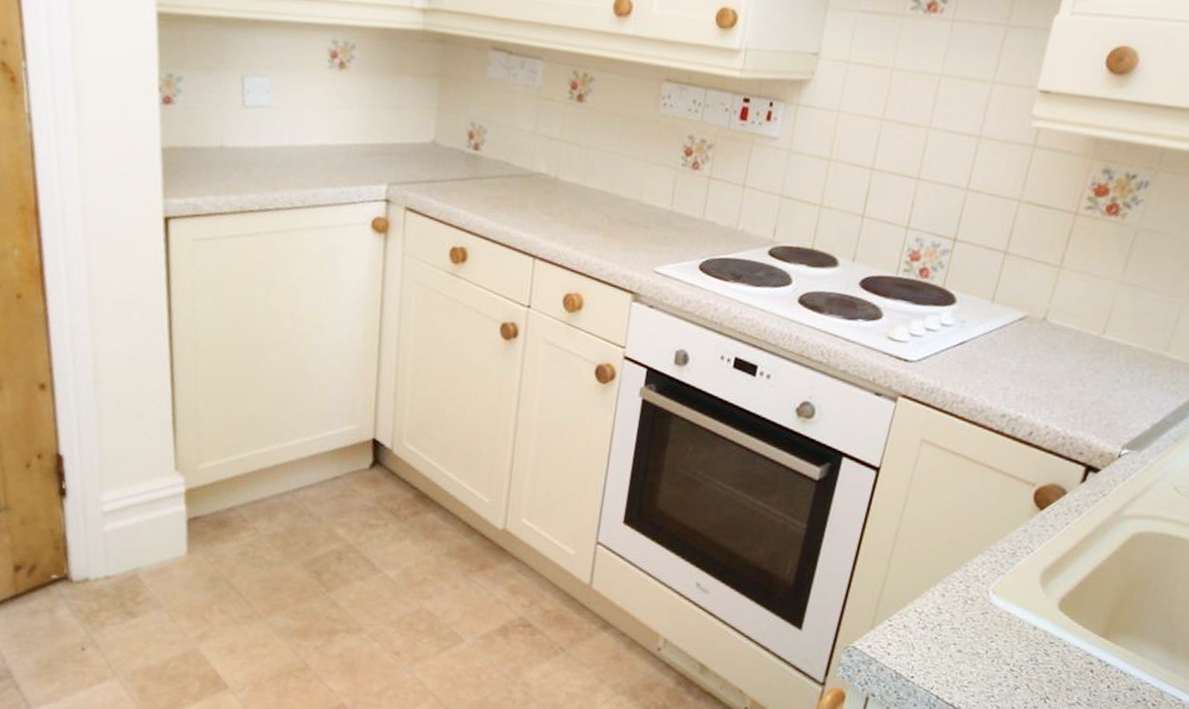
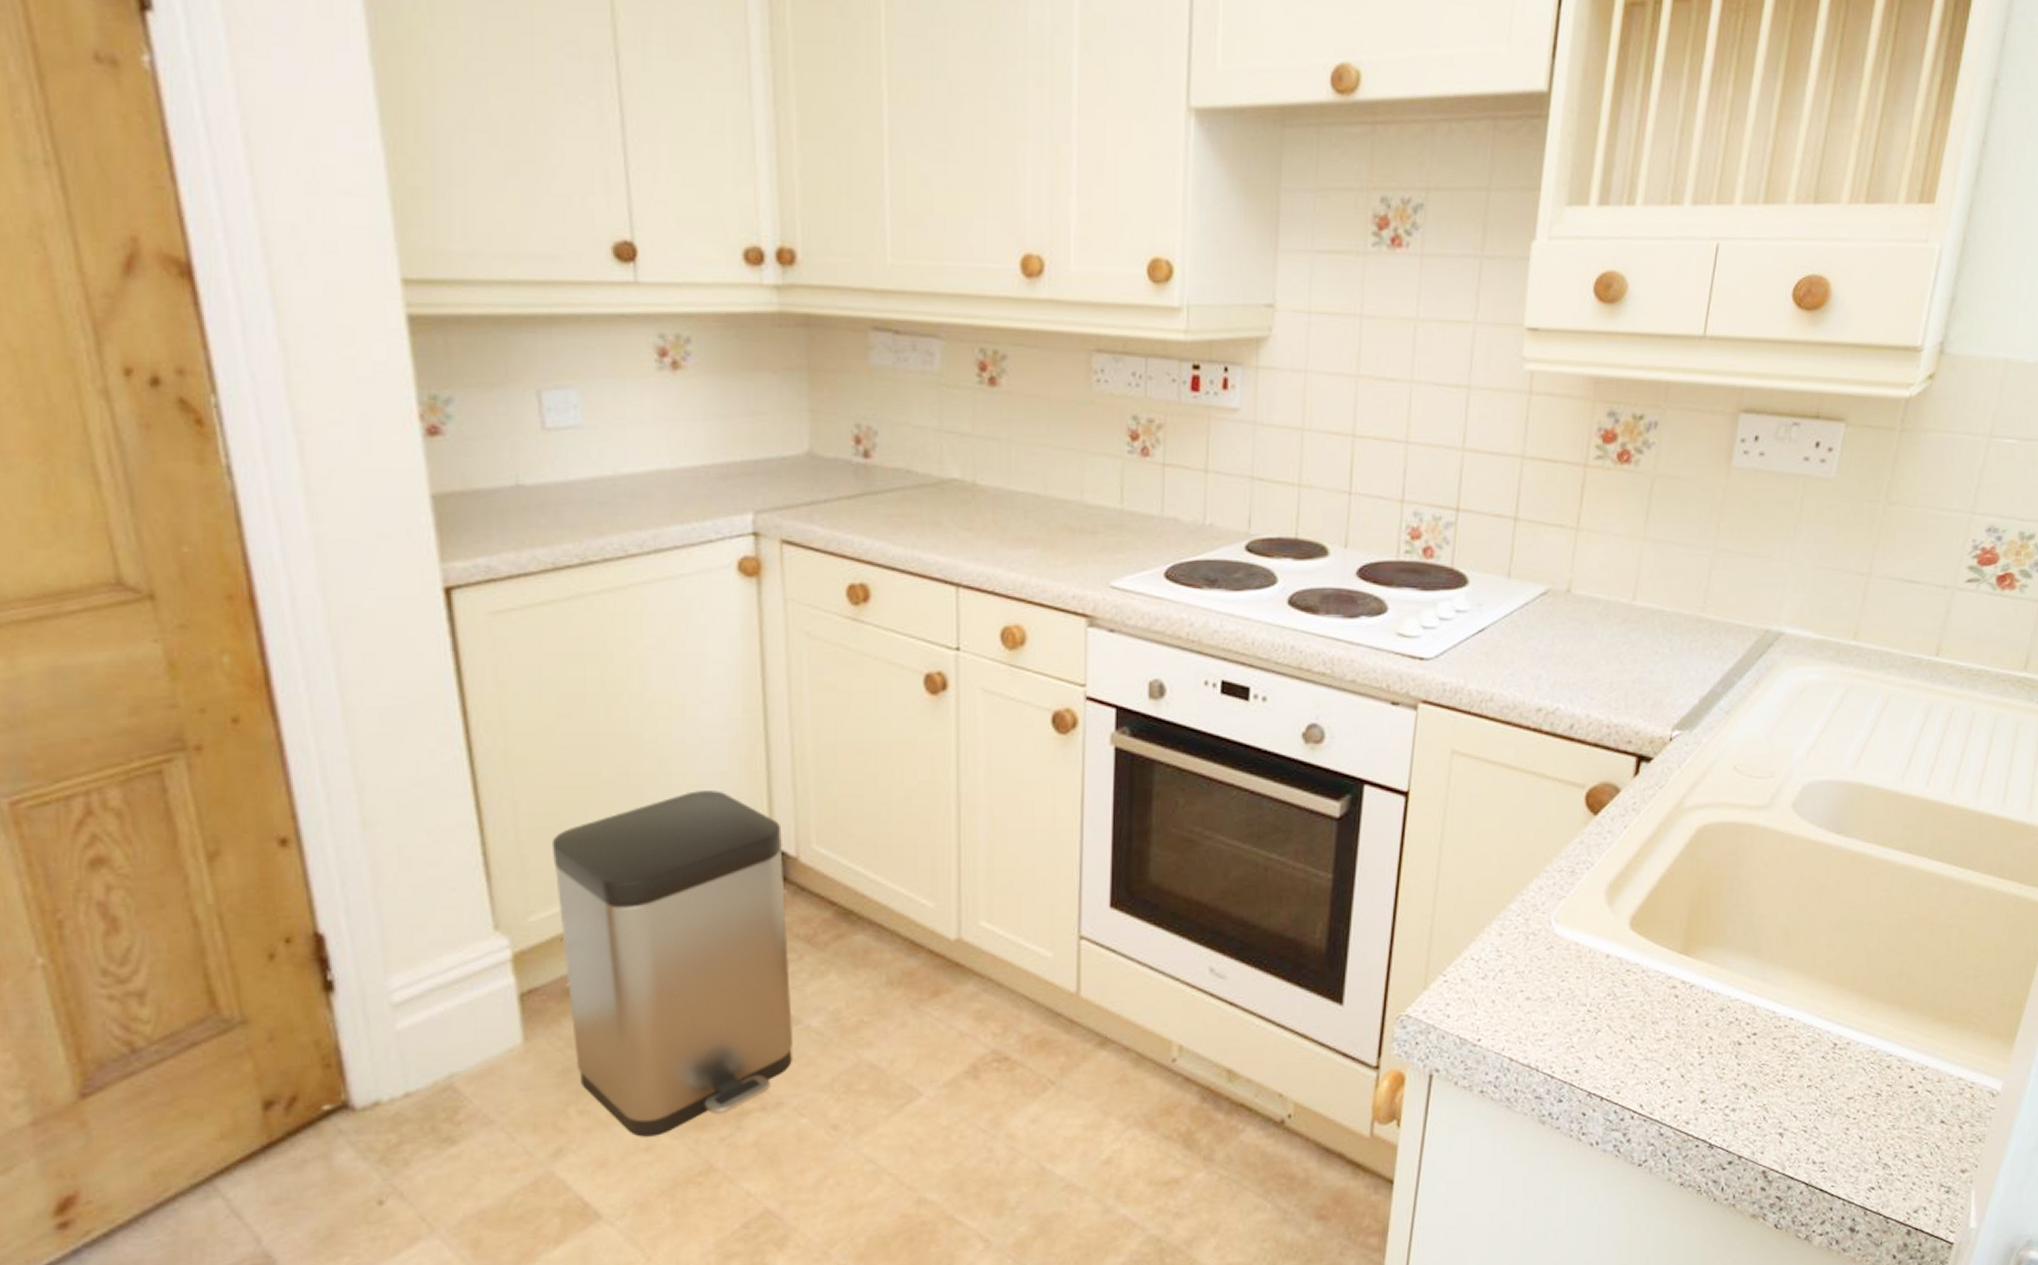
pedal bin: none [219,389,383,637] -> present [551,790,792,1137]

